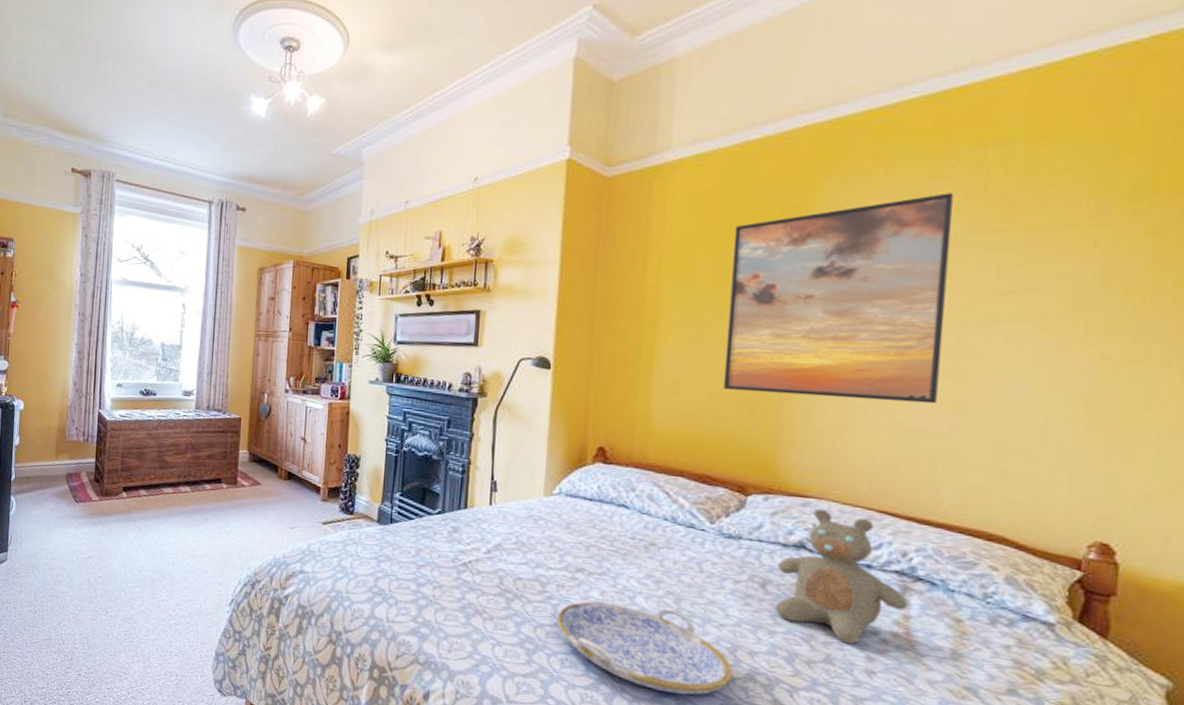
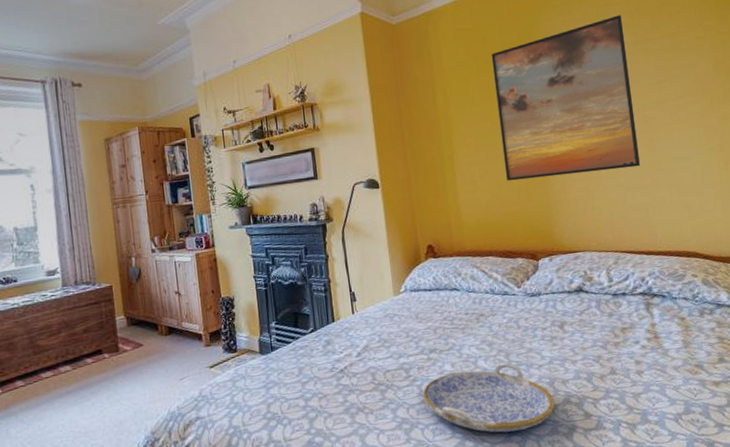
teddy bear: present [775,508,909,645] -> none [568,258,653,356]

